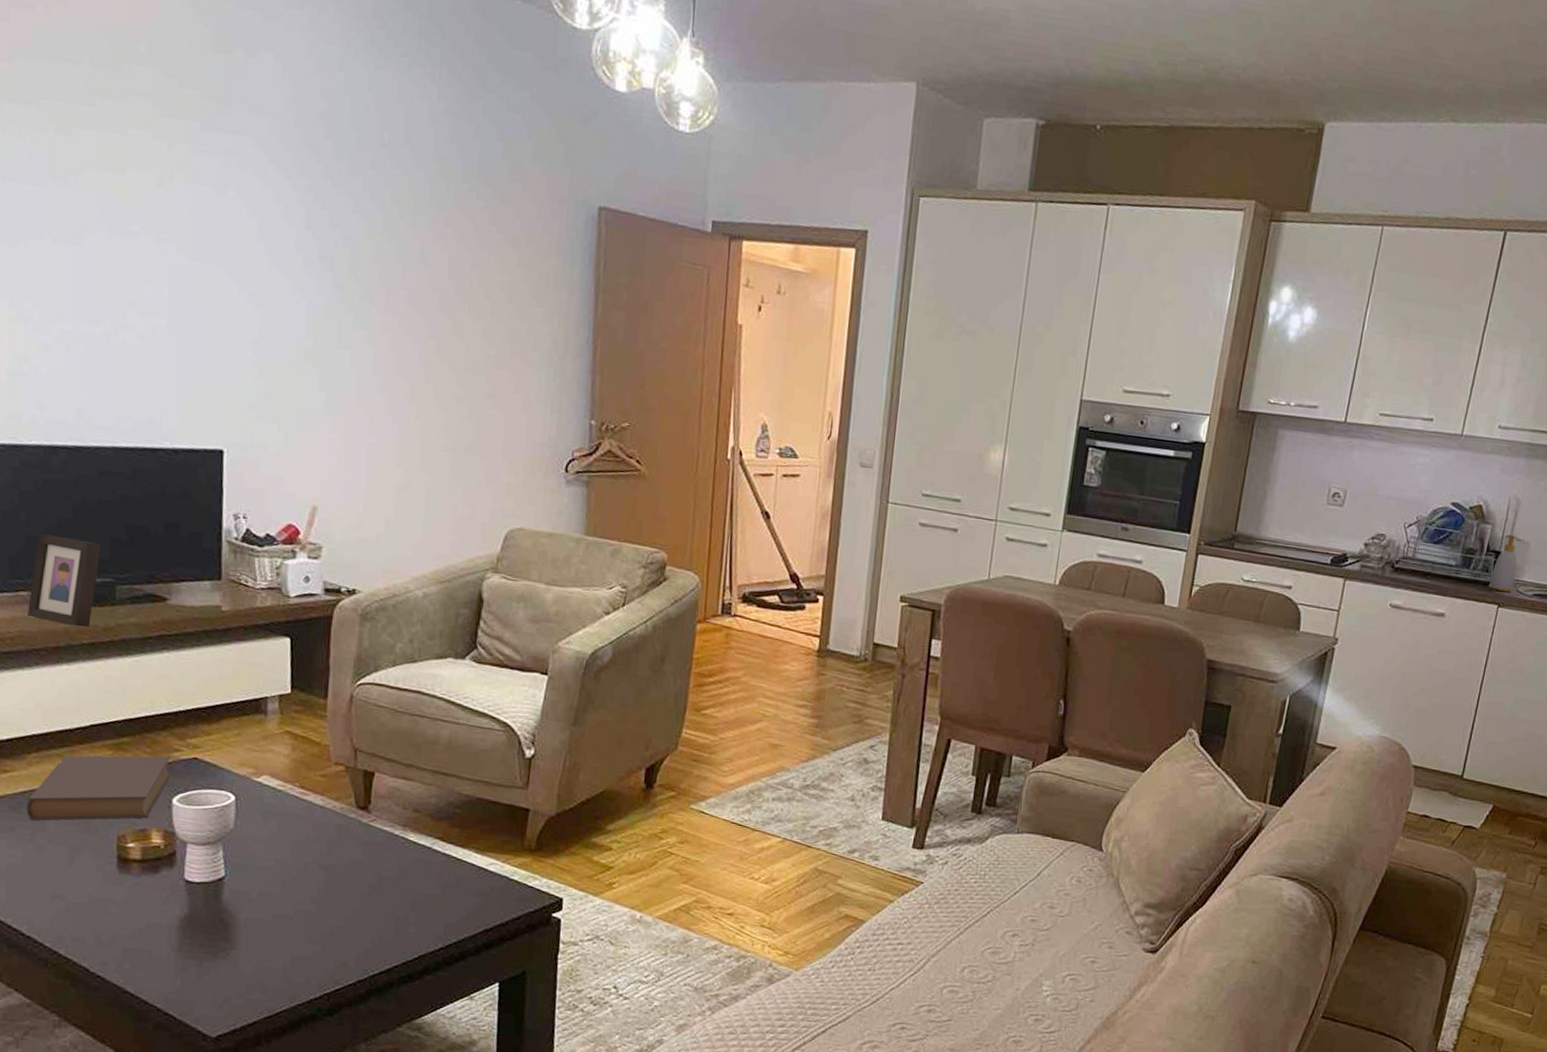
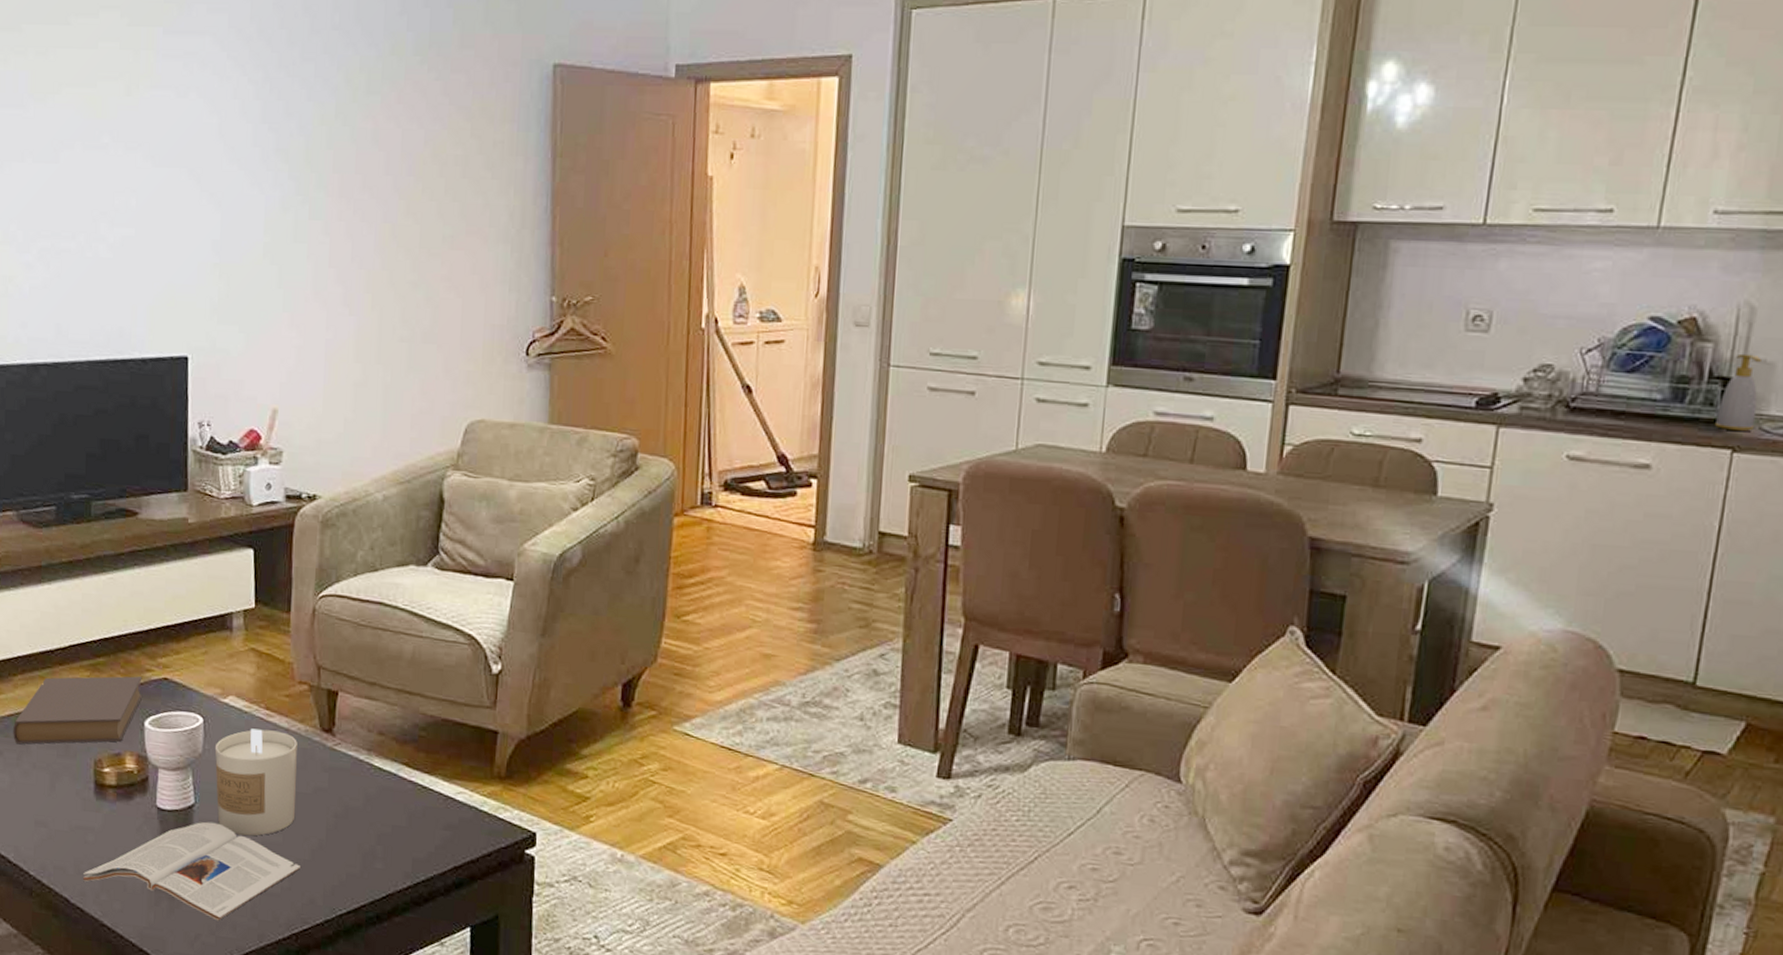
picture frame: present [28,534,101,628] -> none [13,452,78,546]
magazine: none [103,893,335,985] -> present [82,821,302,921]
candle: none [246,806,333,906] -> present [214,728,297,836]

